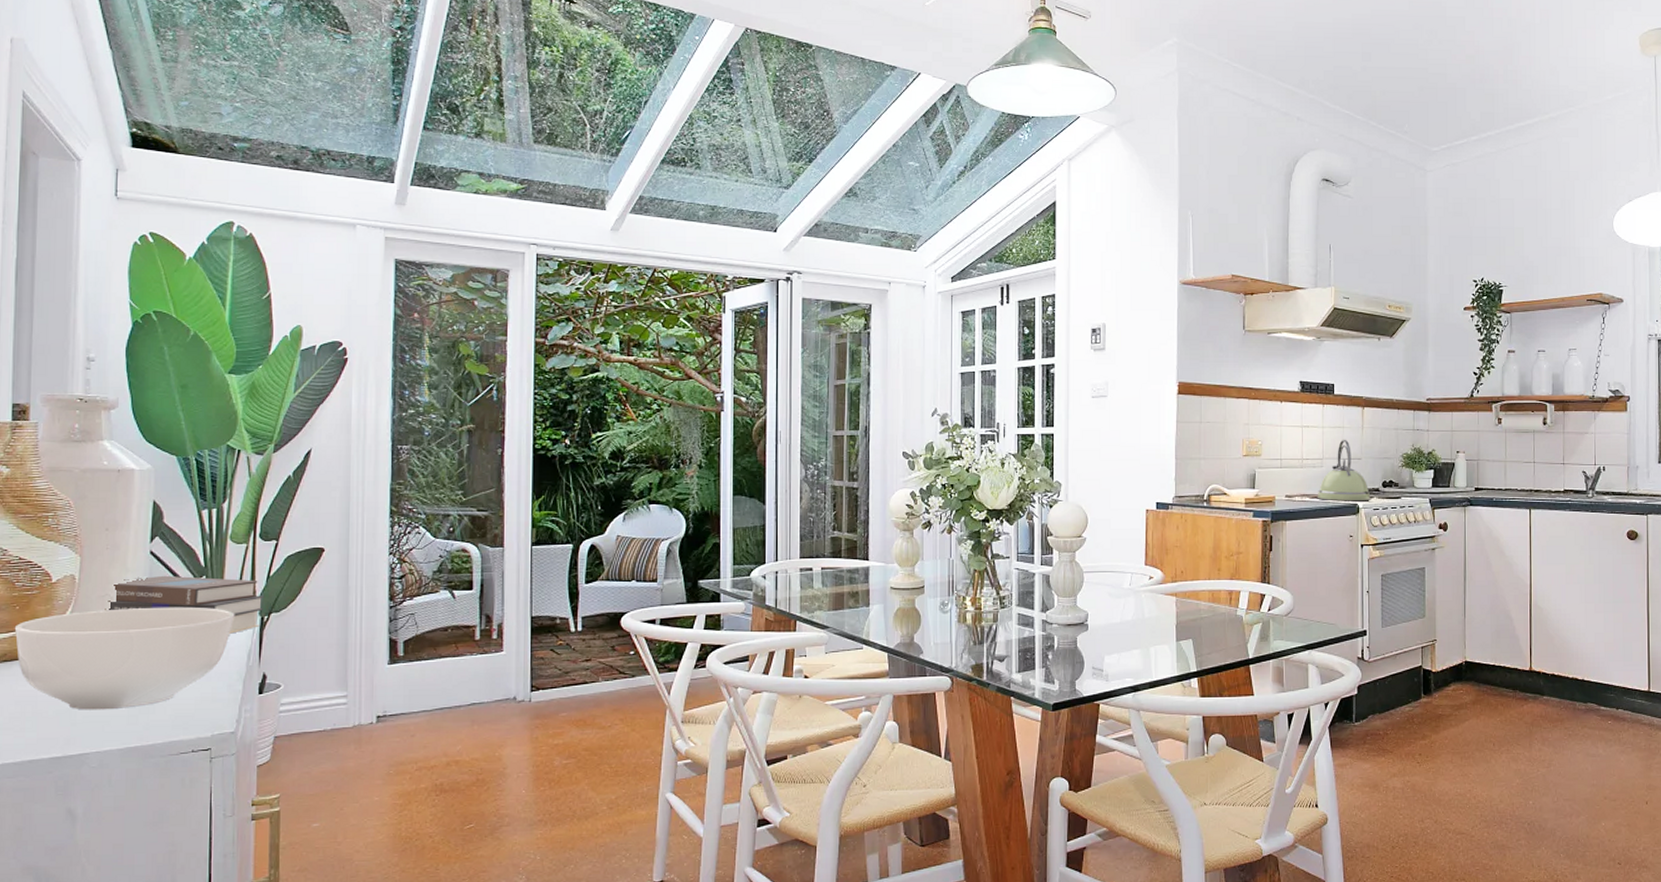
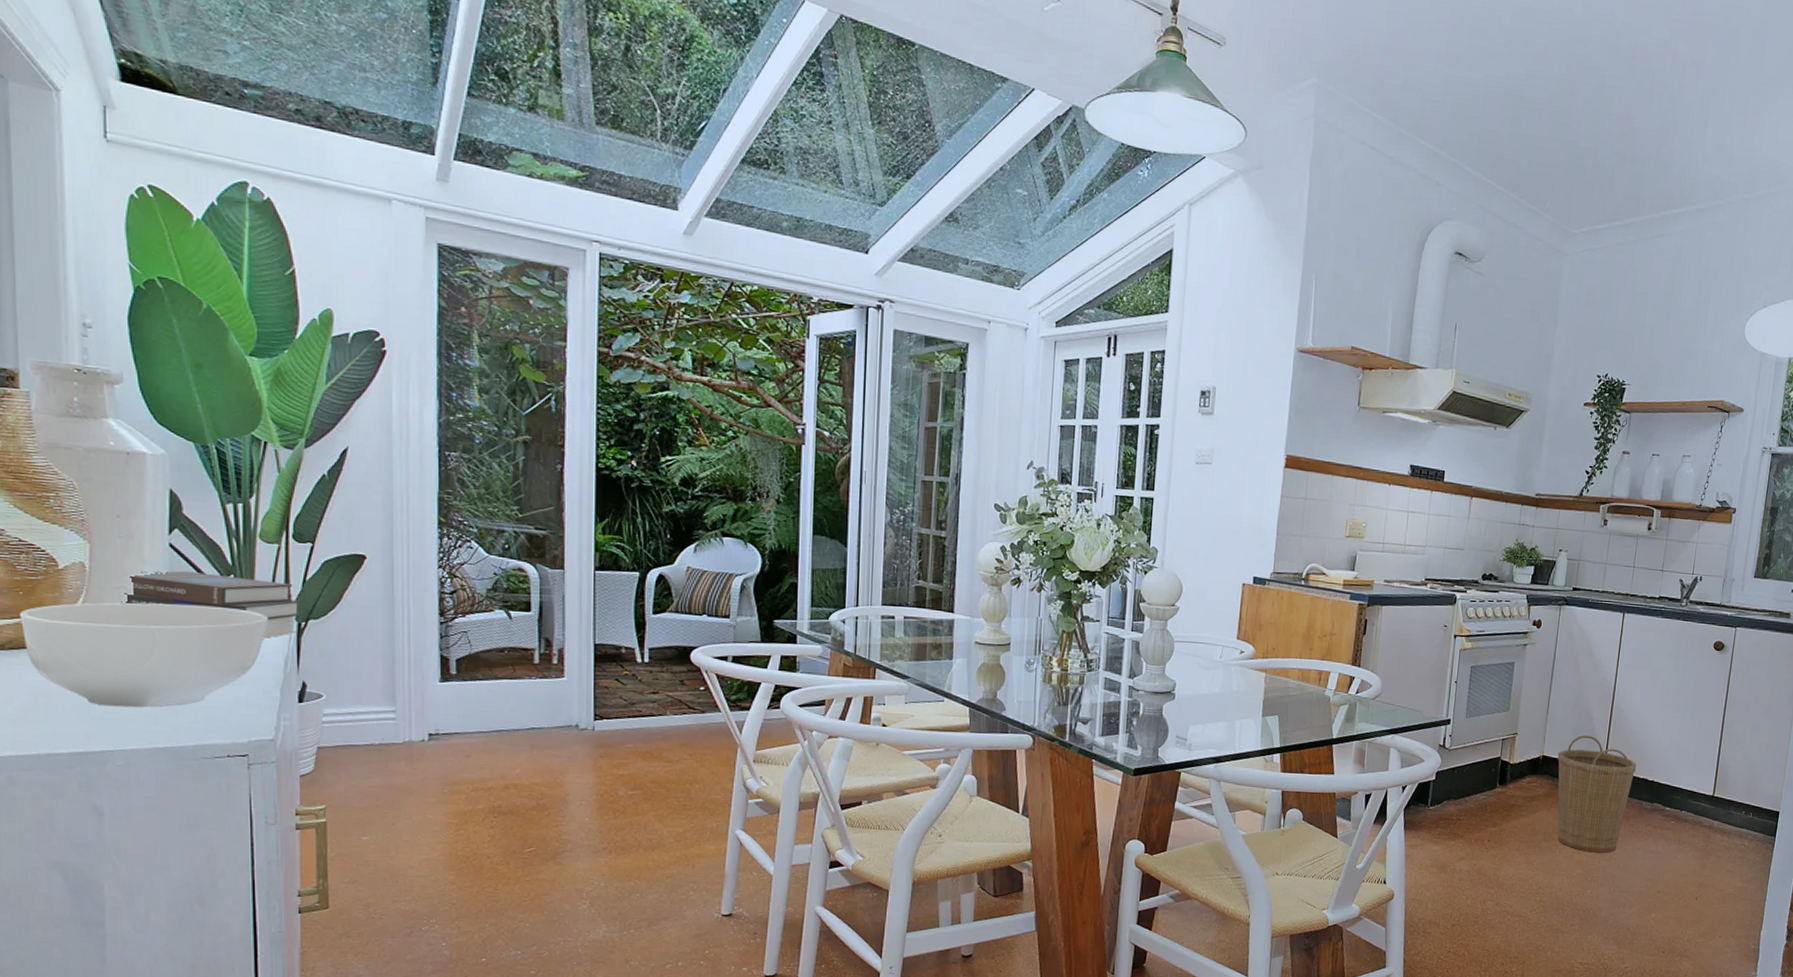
kettle: present [1317,439,1371,502] -> none [1415,528,1470,593]
basket: none [1480,636,1564,760] -> present [1557,735,1637,853]

